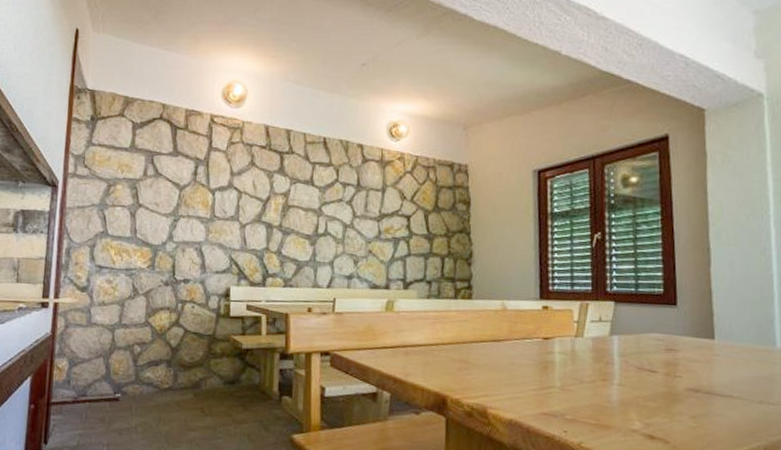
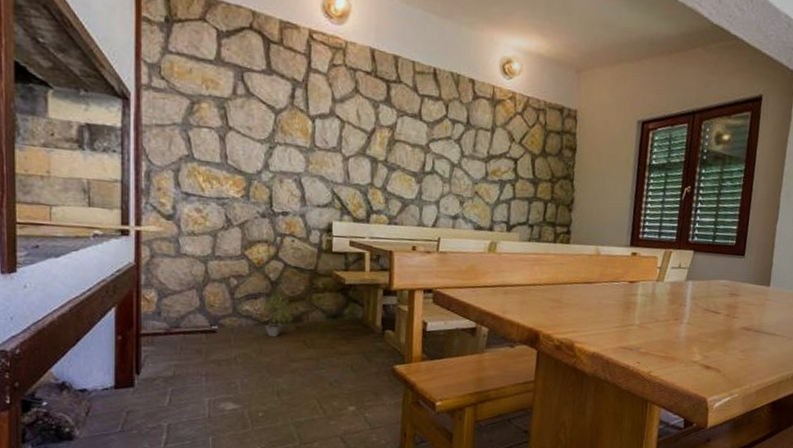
potted plant: none [160,358,195,404] -> present [259,291,296,337]

